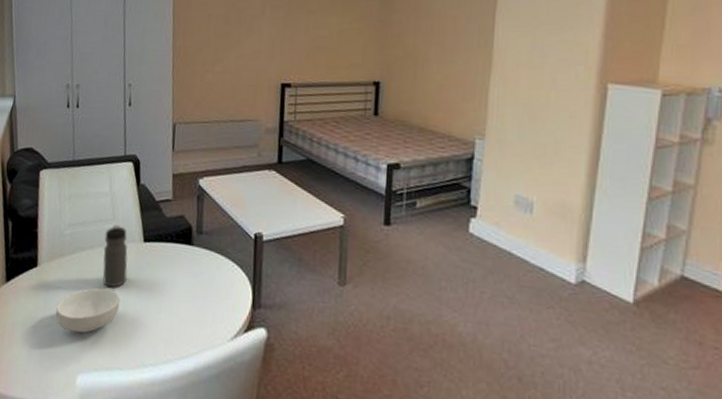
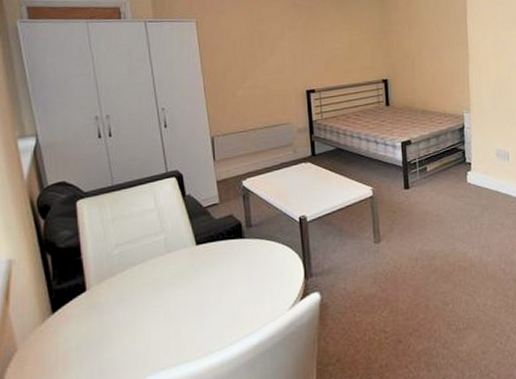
cereal bowl: present [56,287,120,333] -> none [113,294,180,342]
water bottle: present [103,225,128,288] -> none [156,236,185,293]

